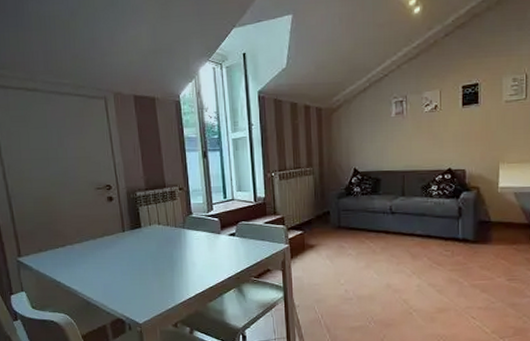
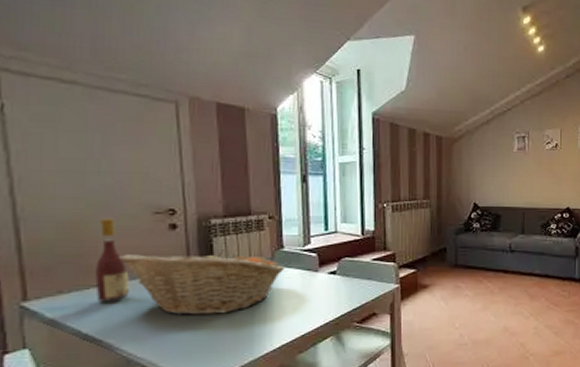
wine bottle: none [61,193,84,258] -> present [95,217,129,302]
fruit basket: none [76,216,194,269] -> present [119,249,285,315]

